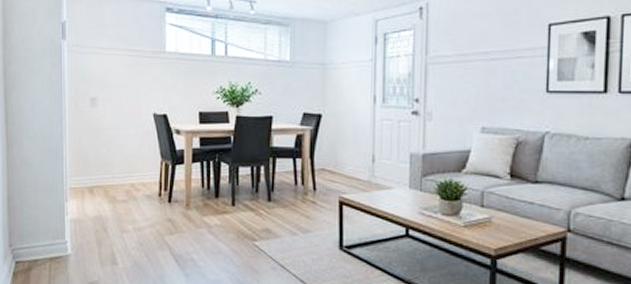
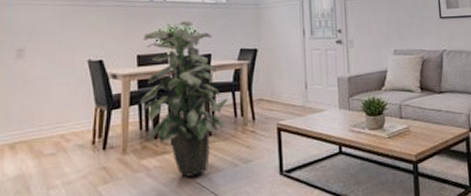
indoor plant: none [202,79,288,239] -> present [140,21,228,177]

